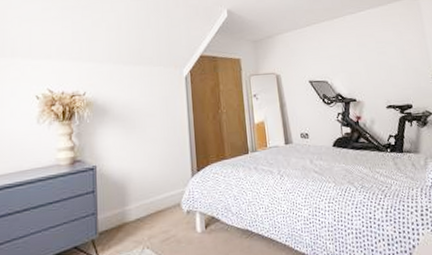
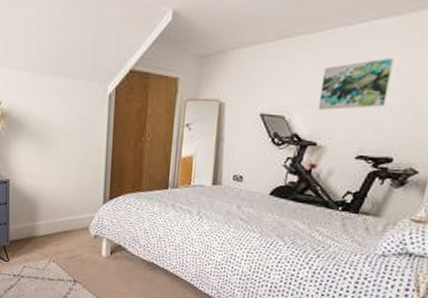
wall art: none [345,33,394,74] -> present [317,57,394,110]

